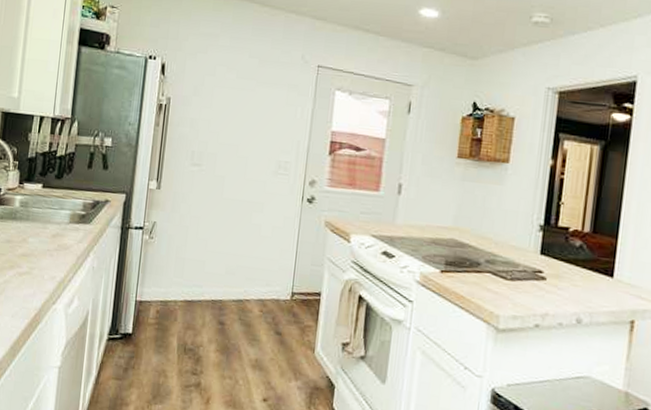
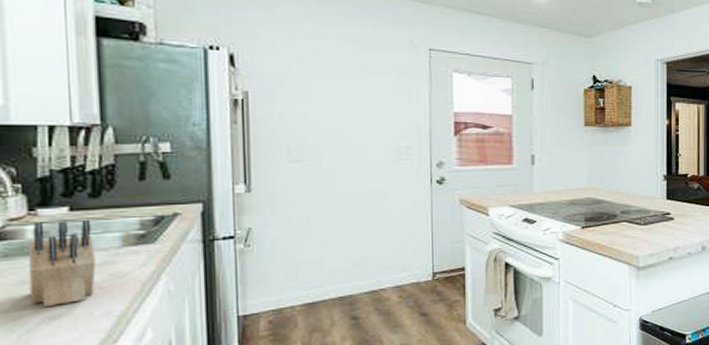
knife block: none [10,193,54,265] -> present [28,219,96,308]

